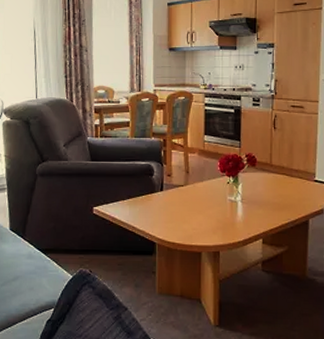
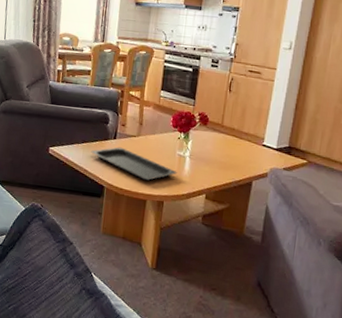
serving tray: none [138,199,231,232] -> present [91,147,178,181]

